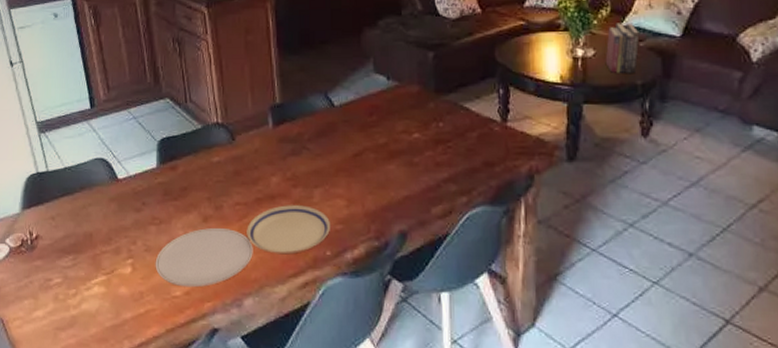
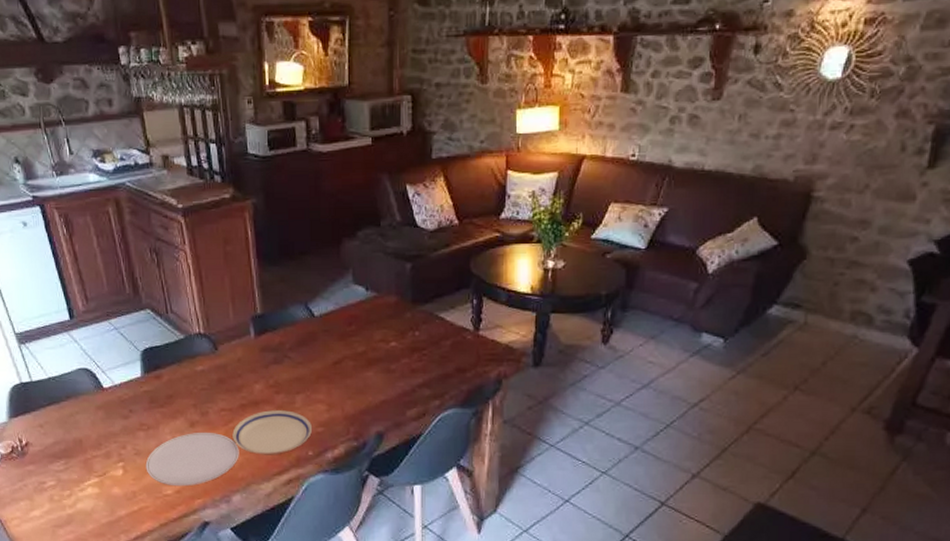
books: present [605,22,640,74] -> none [573,235,608,285]

